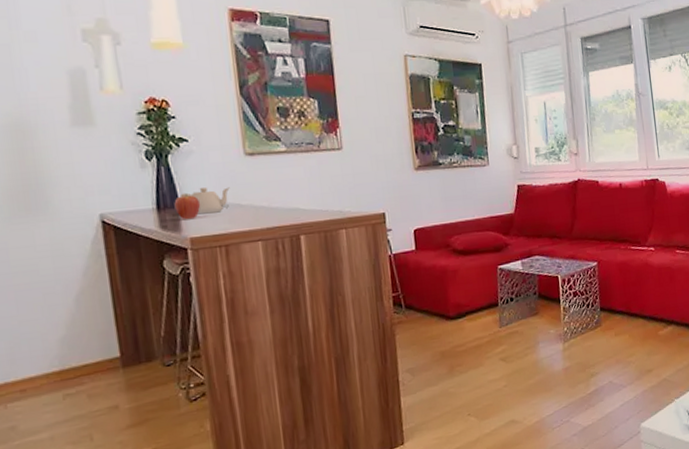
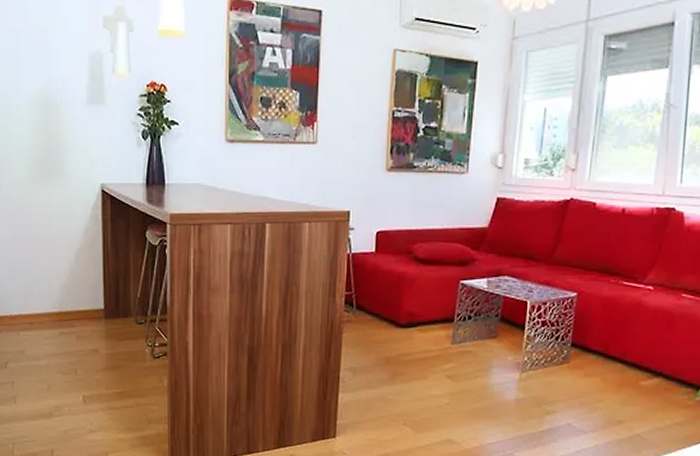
fruit: present [174,194,201,220] -> none [161,173,183,197]
teapot: present [181,187,230,215] -> none [167,169,209,195]

